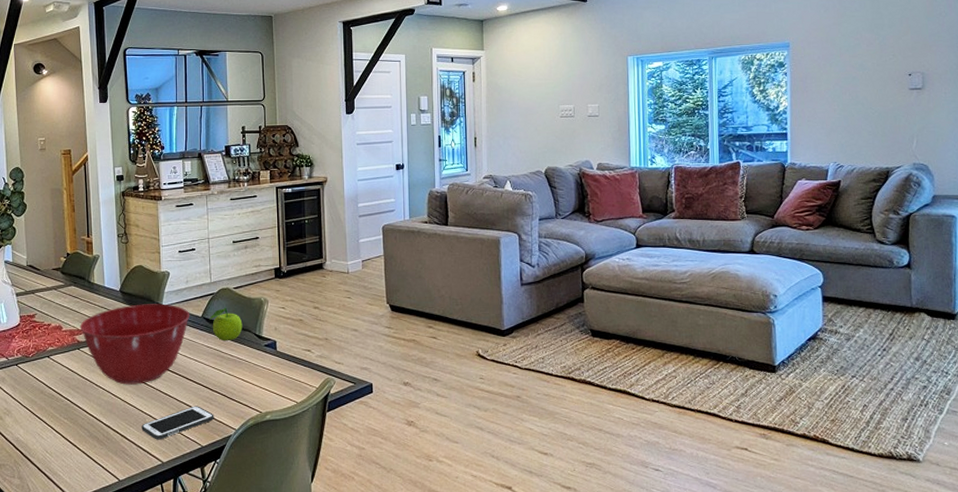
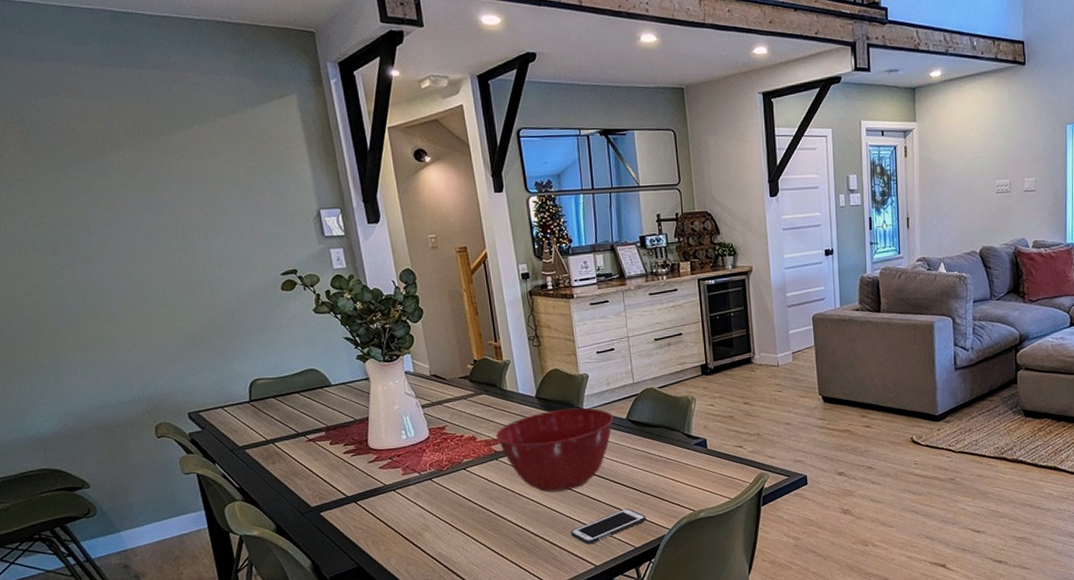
fruit: present [210,307,243,342] -> none [635,408,670,443]

